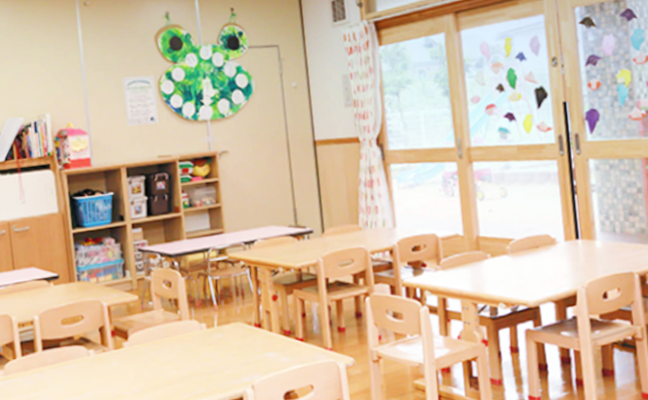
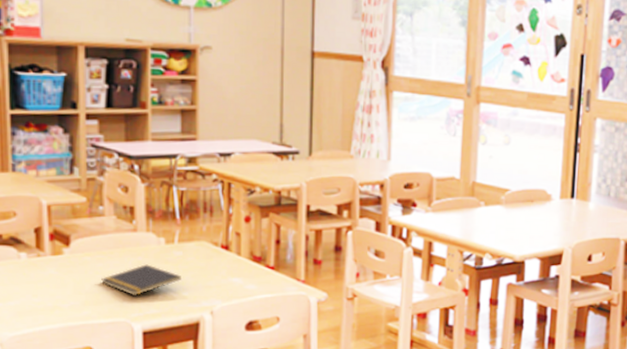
notepad: none [156,348,223,378] -> present [101,264,181,295]

